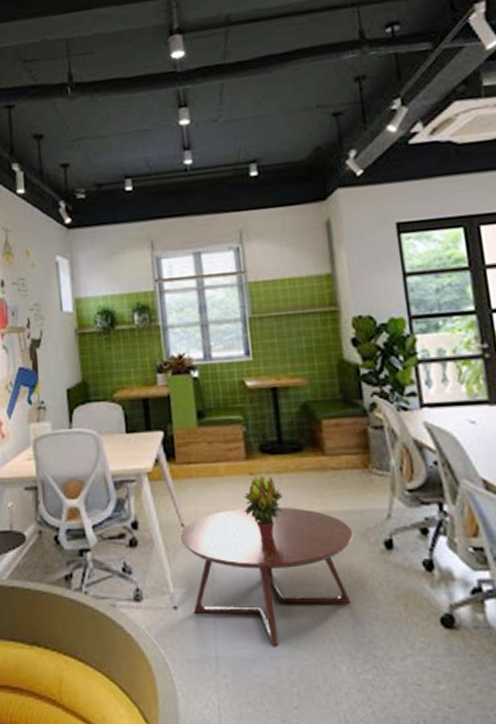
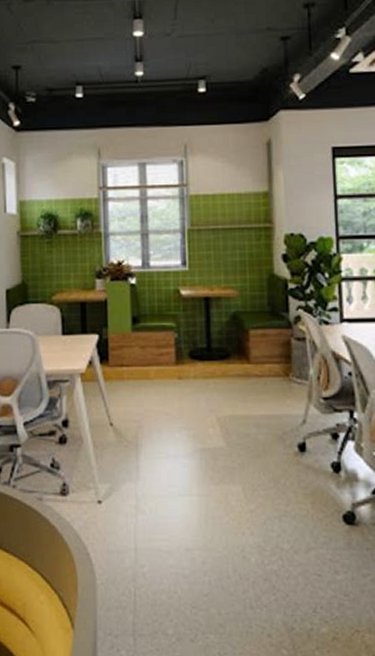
coffee table: present [180,506,354,647] -> none [109,410,270,540]
potted plant: present [243,476,283,540] -> none [170,381,208,440]

